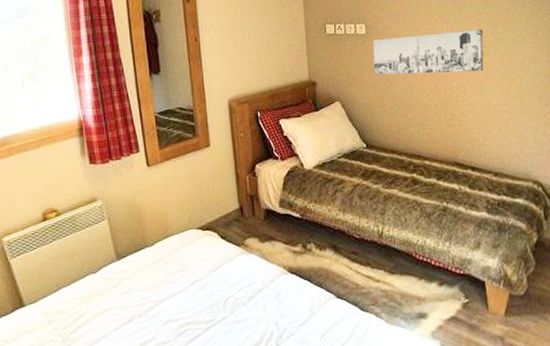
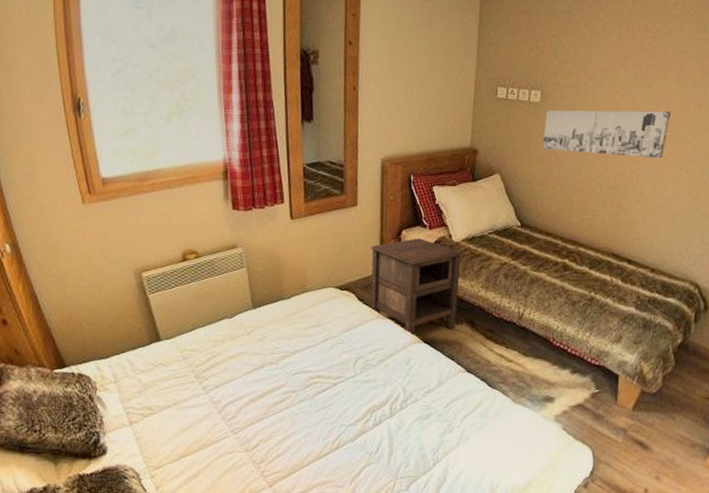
nightstand: none [227,170,320,269] -> present [370,238,463,337]

